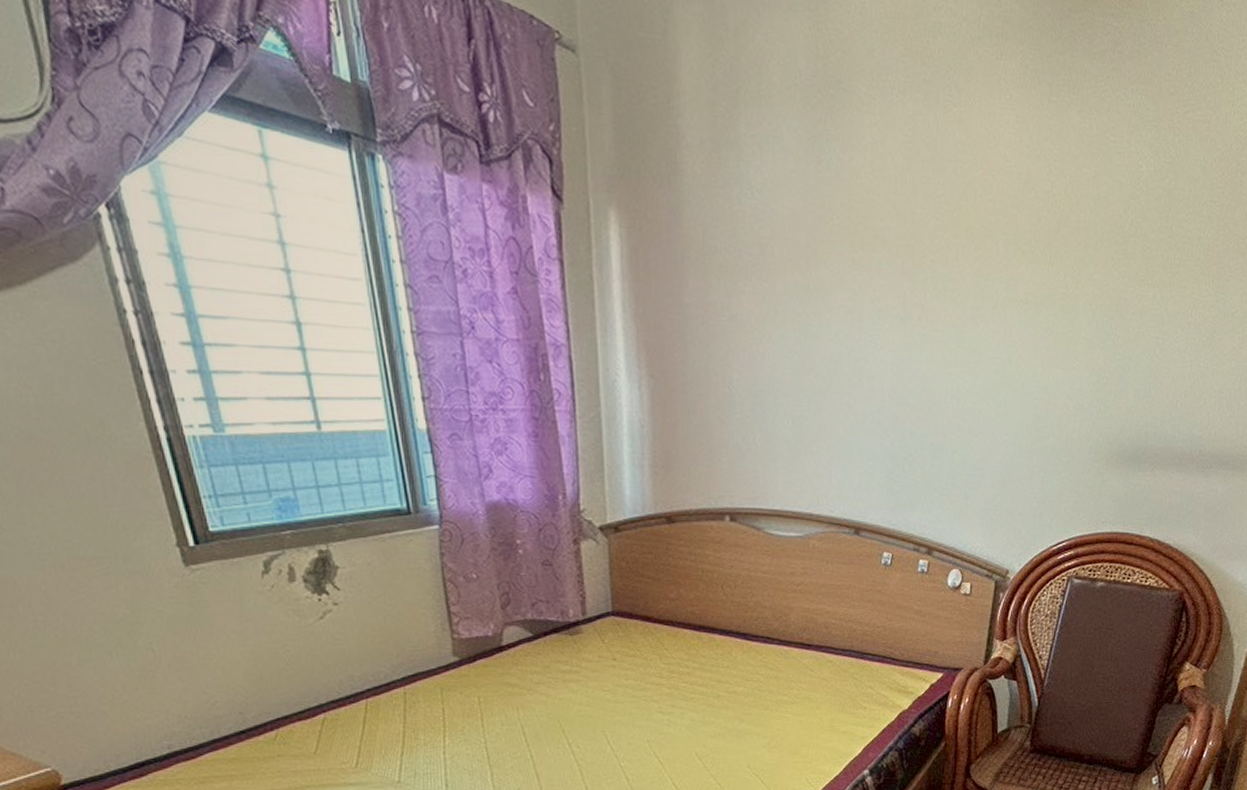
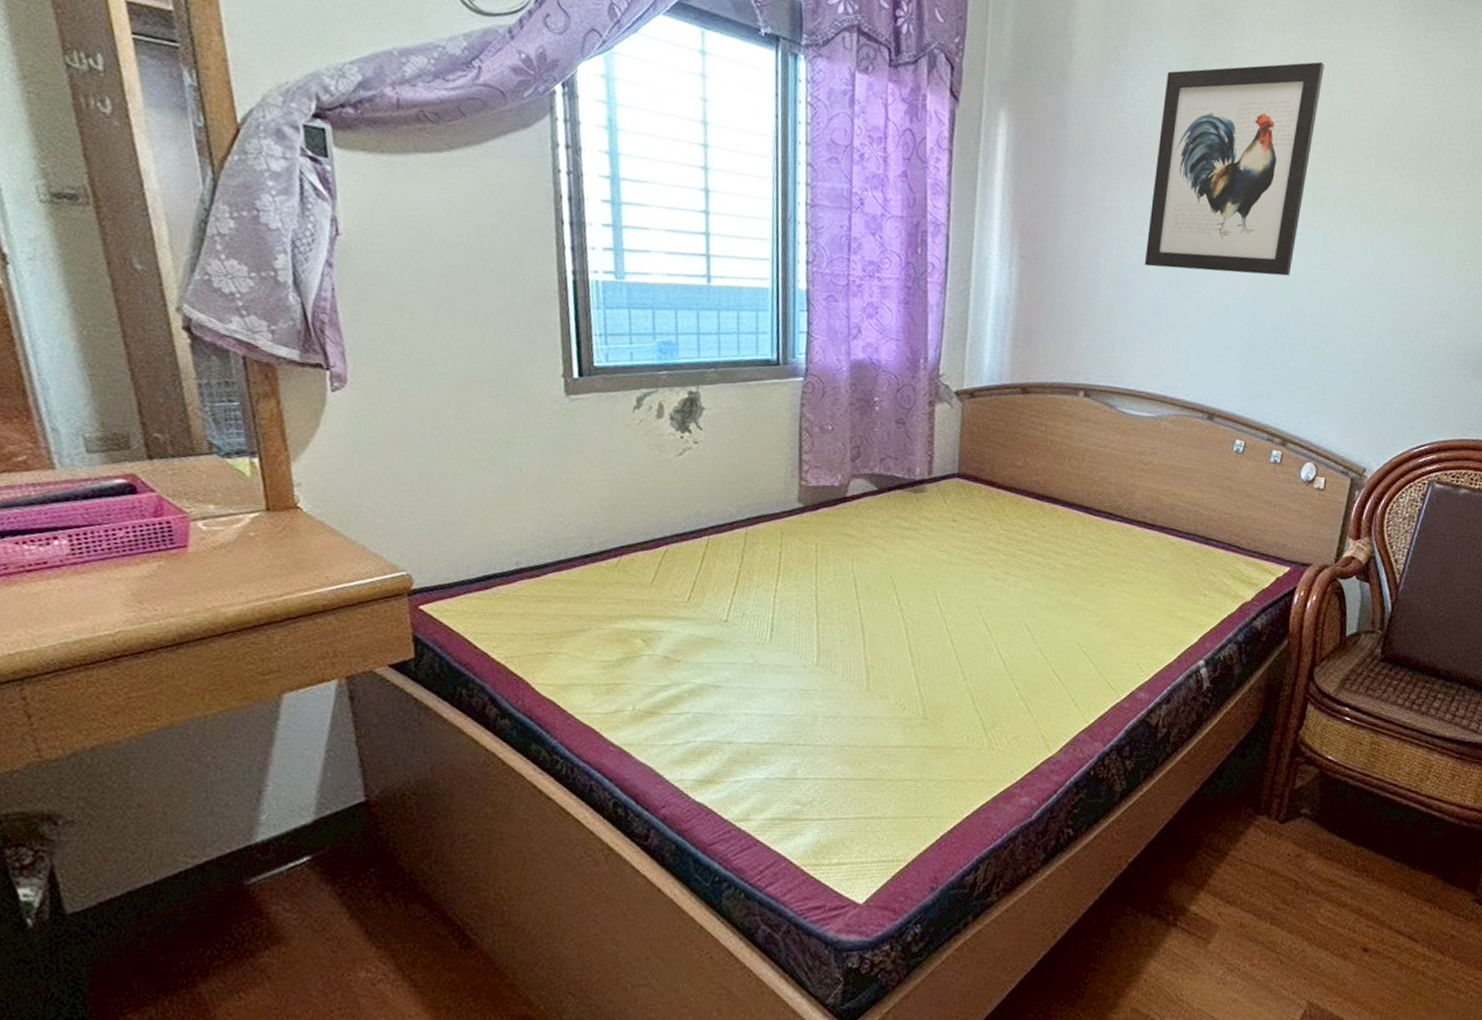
wall art: none [777,135,947,378] -> present [1144,62,1324,276]

